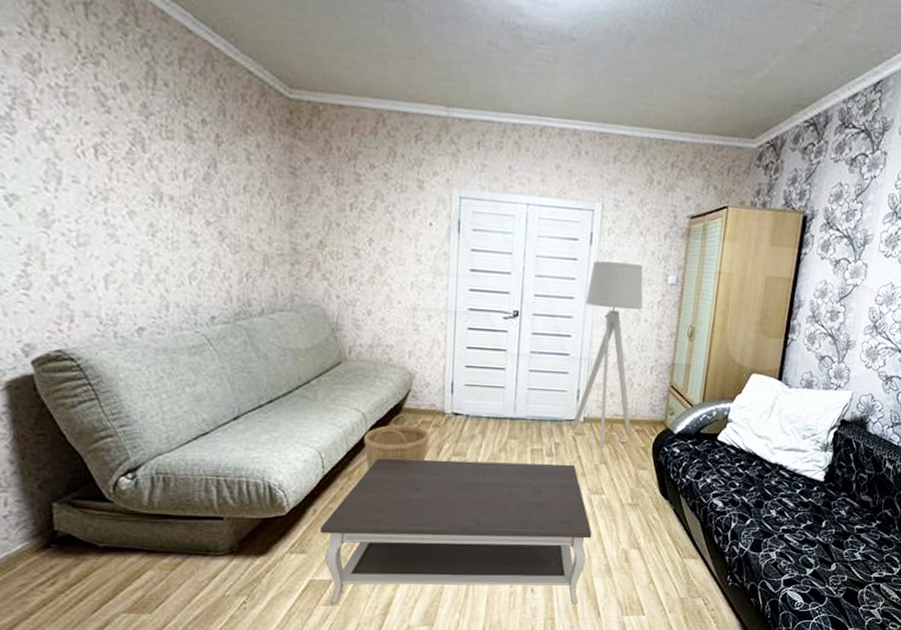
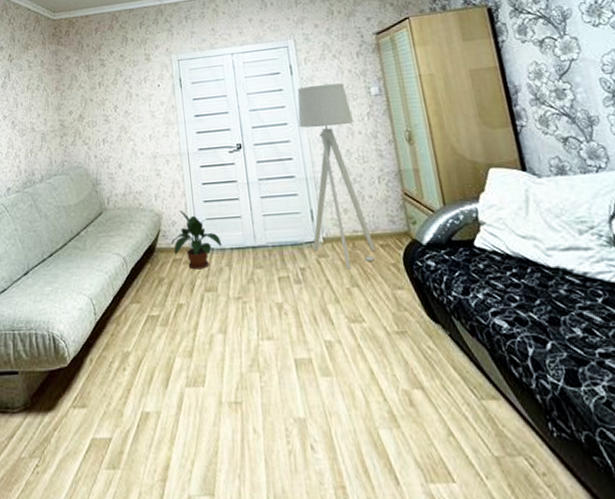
coffee table: present [319,458,592,604] -> none [96,290,368,466]
basket: present [364,413,430,469] -> none [126,253,183,313]
potted plant: none [421,372,479,434] -> present [170,210,222,270]

